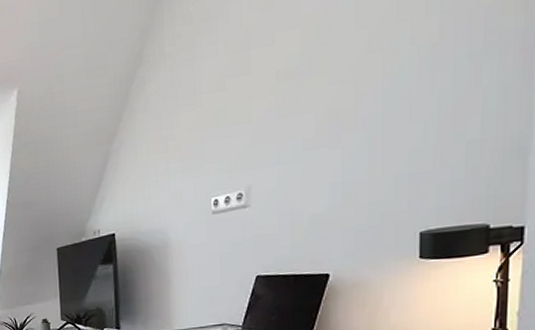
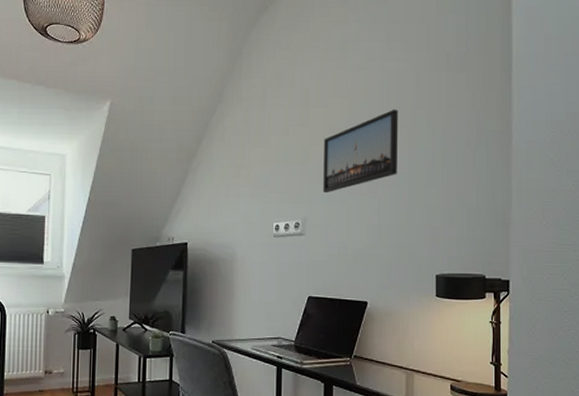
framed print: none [269,28,370,154] -> present [323,109,398,193]

